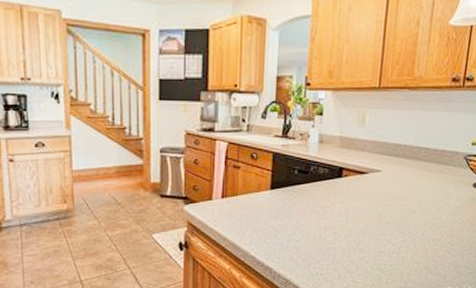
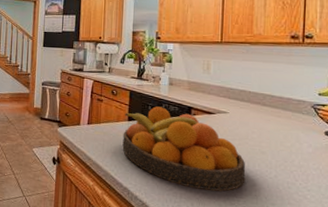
fruit bowl: none [264,170,396,259] -> present [122,106,246,192]

